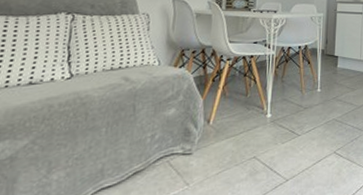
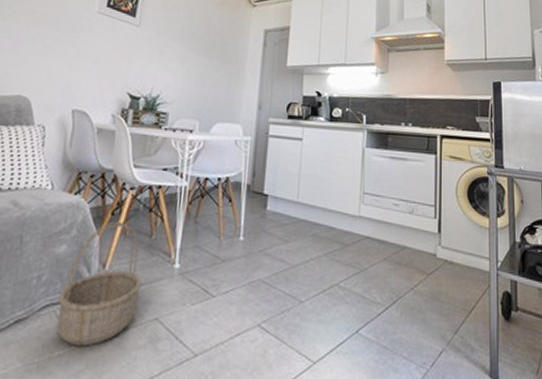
basket: none [170,87,241,187] -> present [56,222,142,347]

